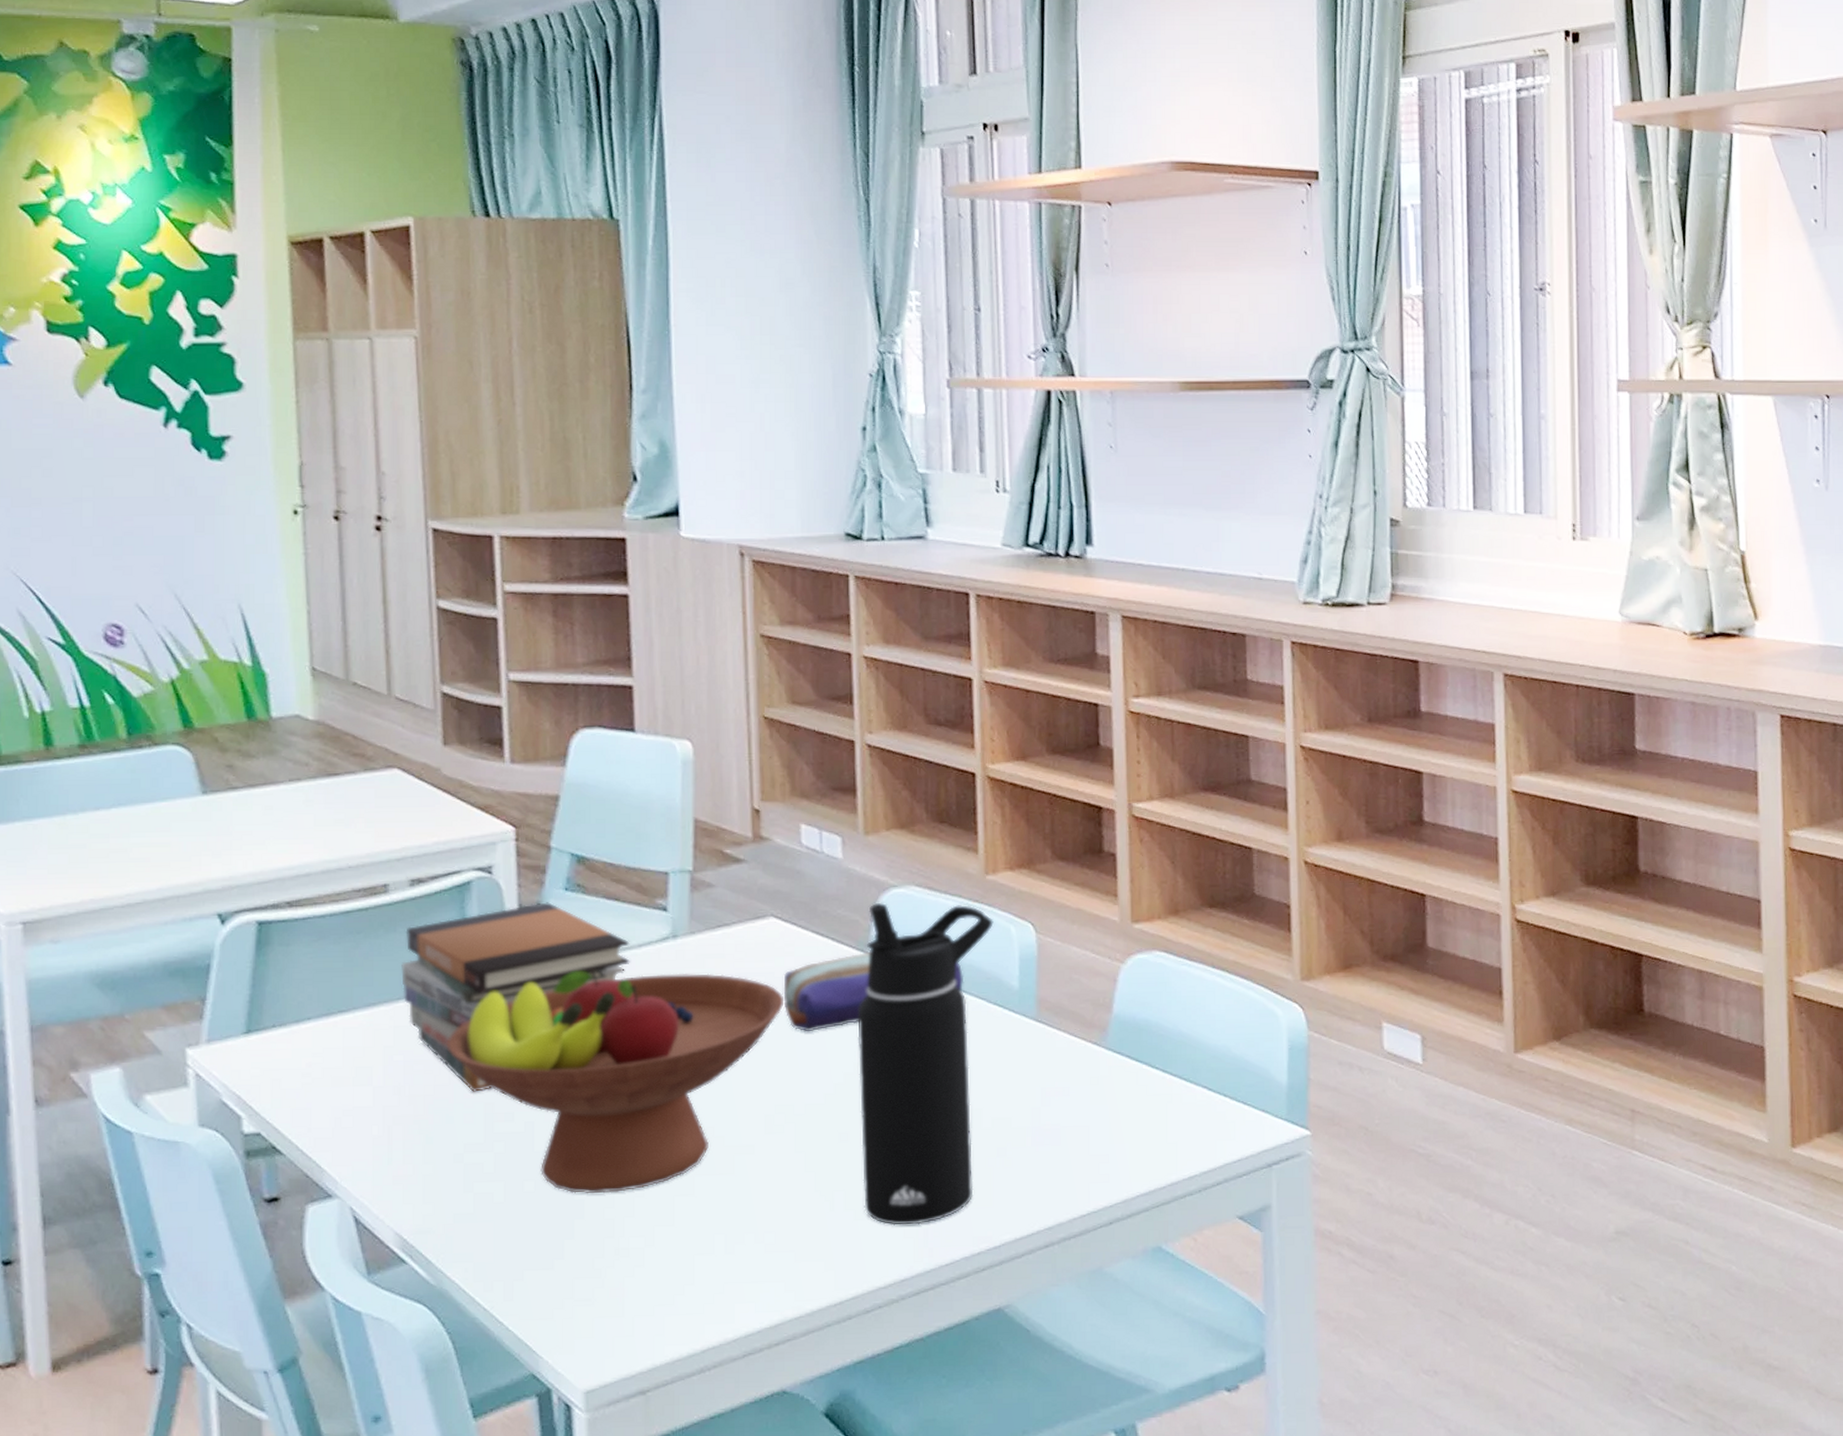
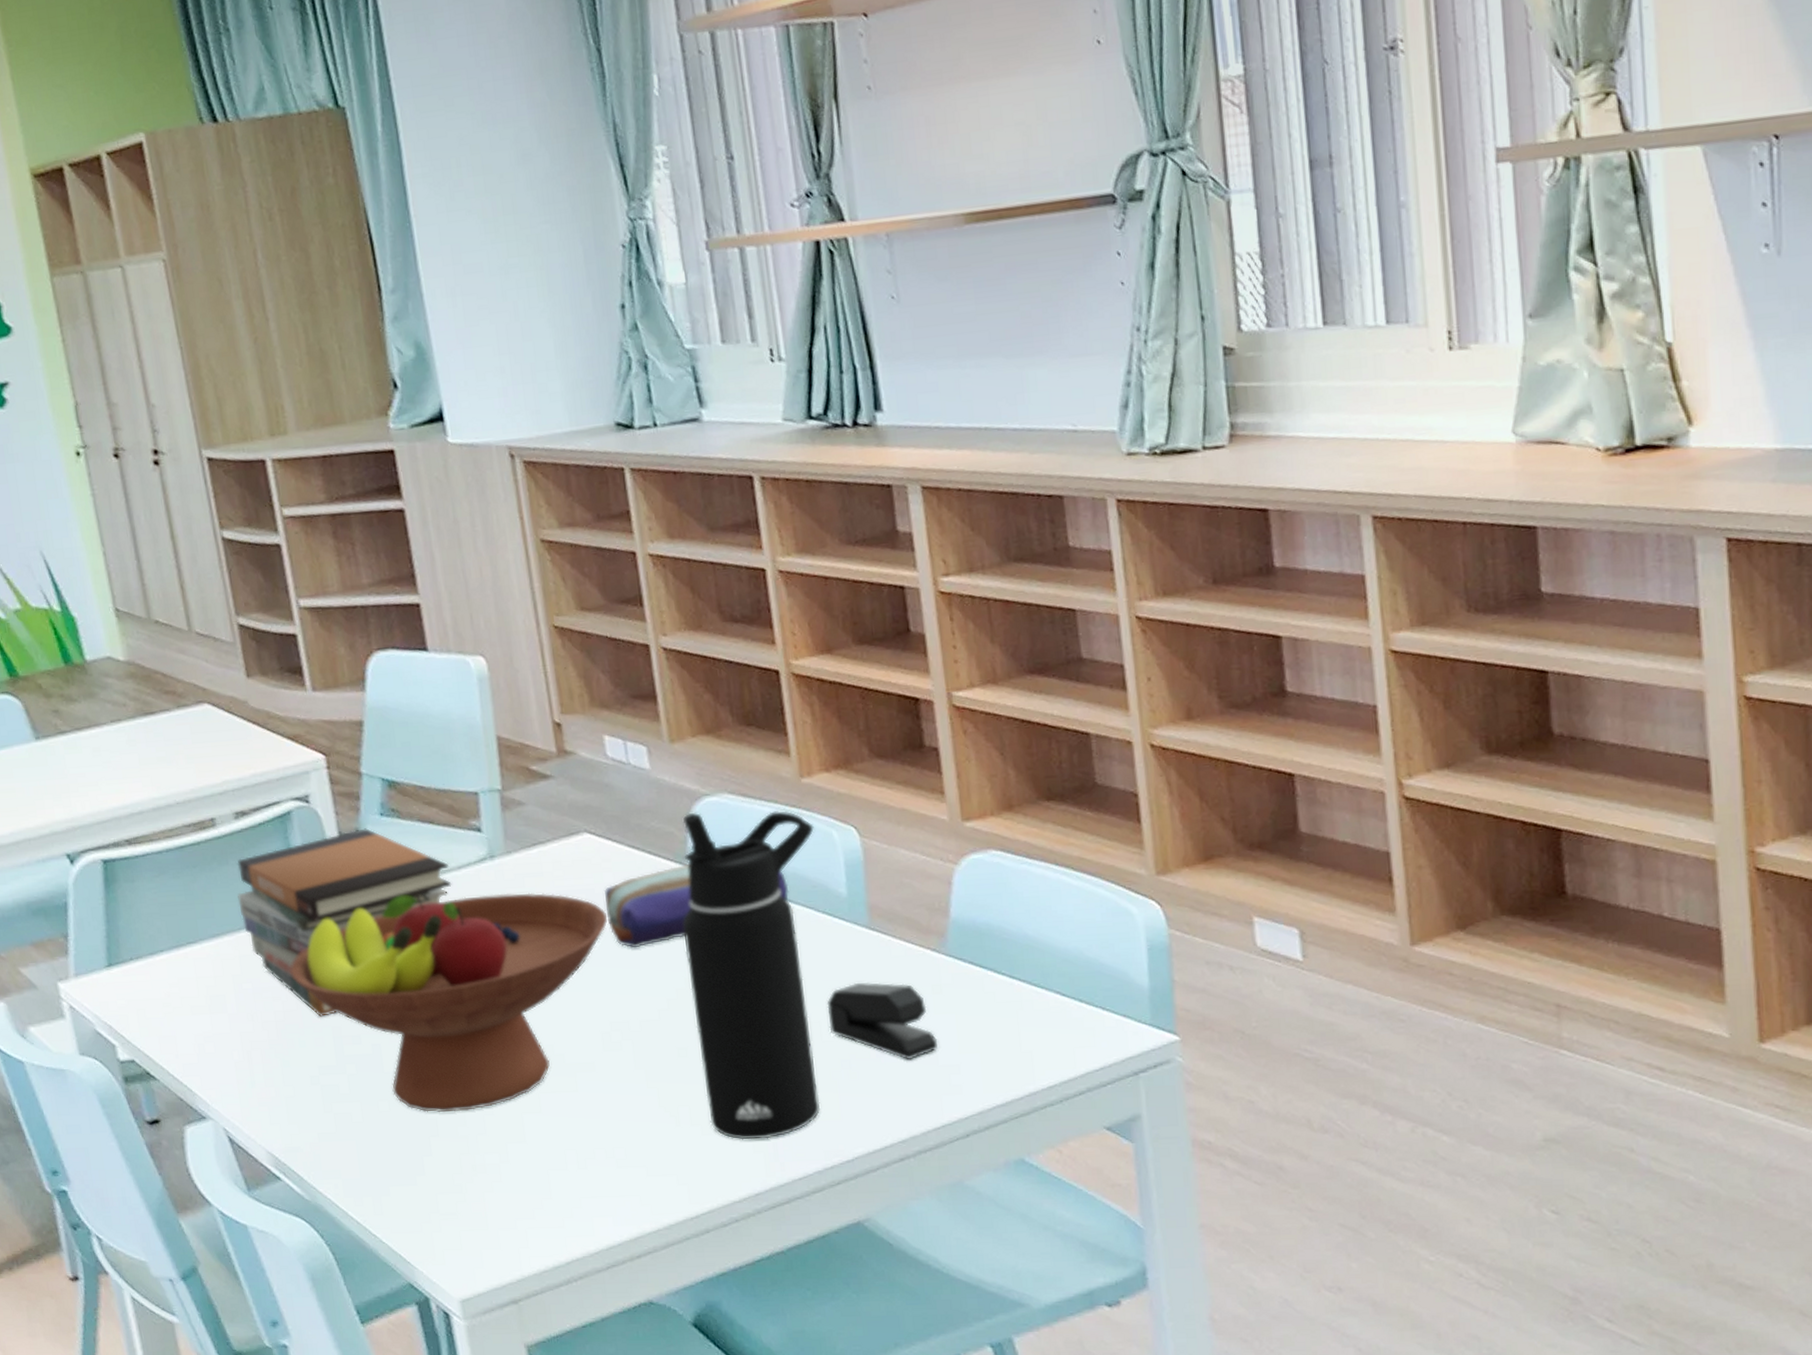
stapler: none [989,1072,1091,1149] -> present [826,982,939,1061]

